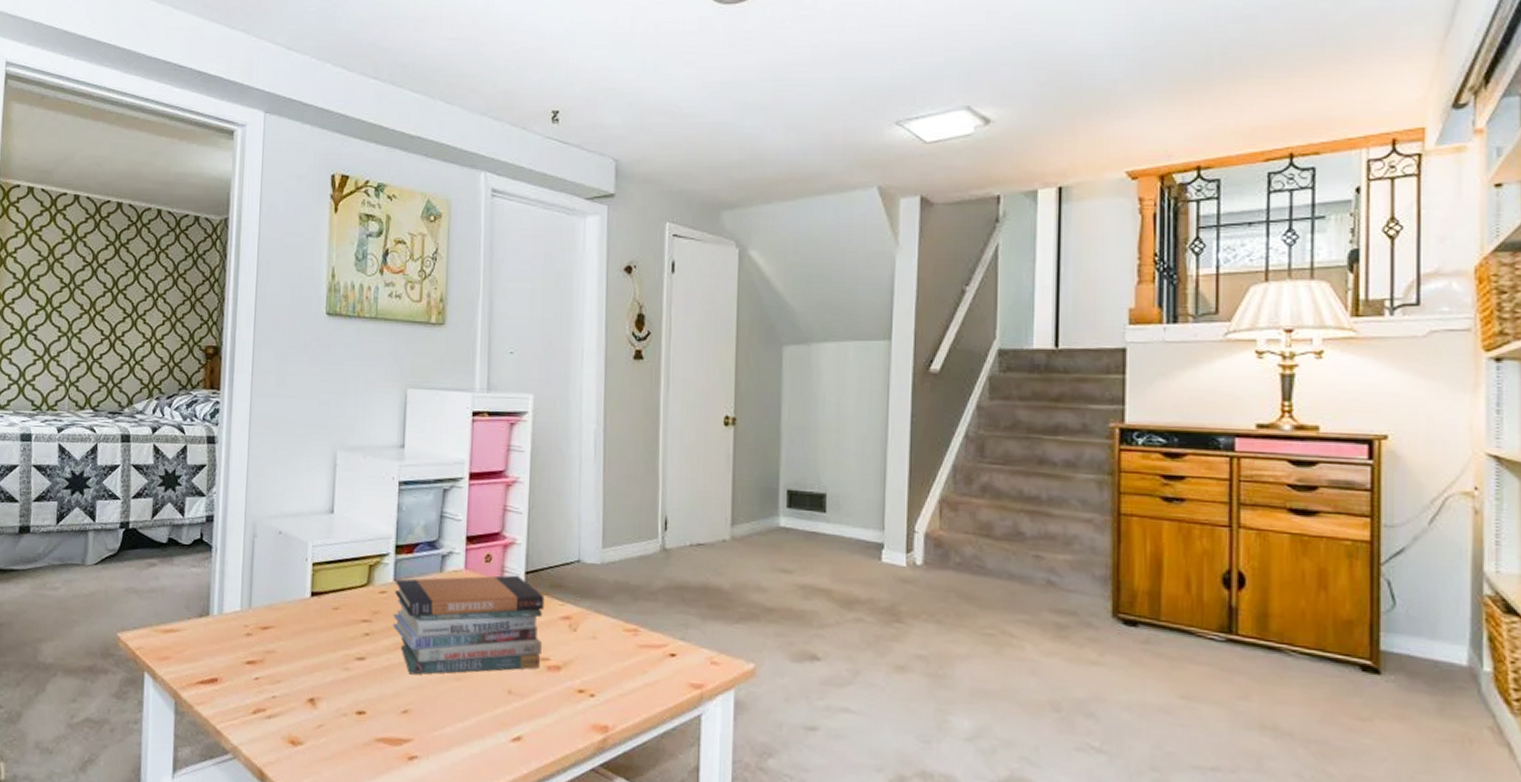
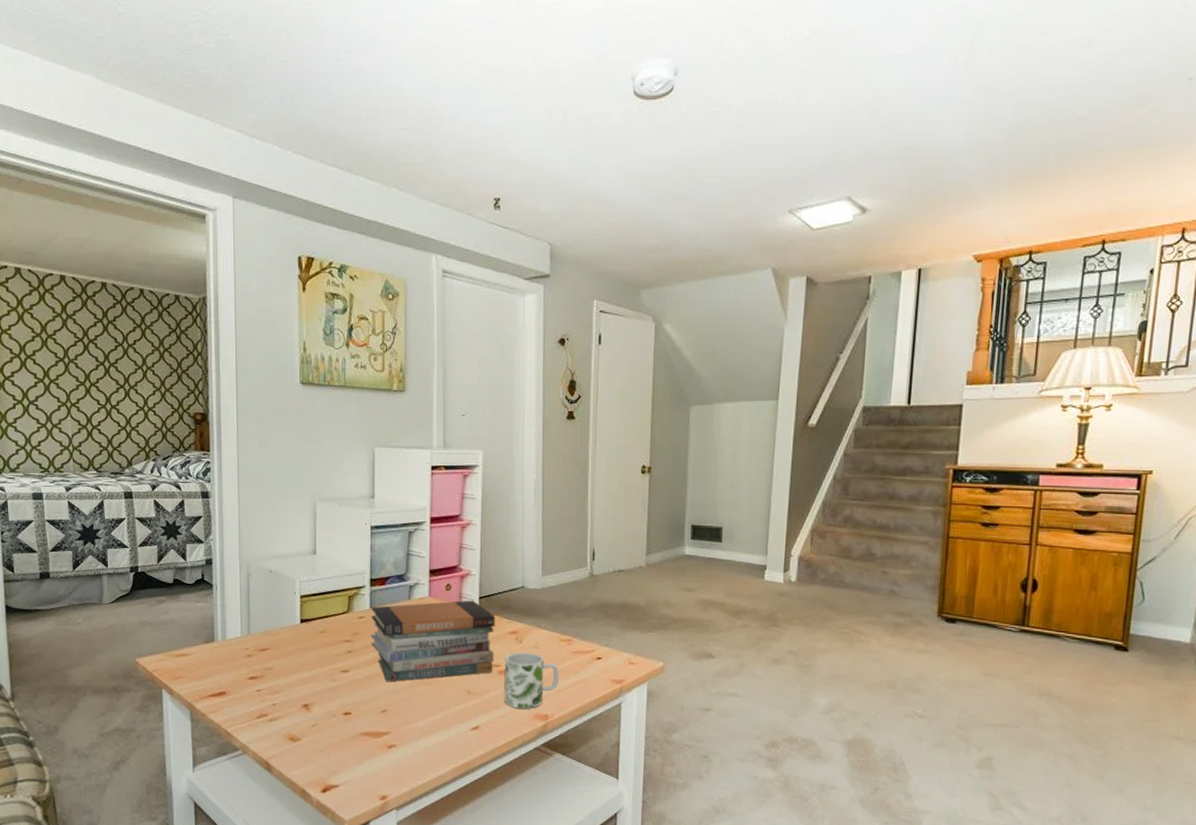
mug: none [553,643,623,717] -> present [504,652,559,709]

